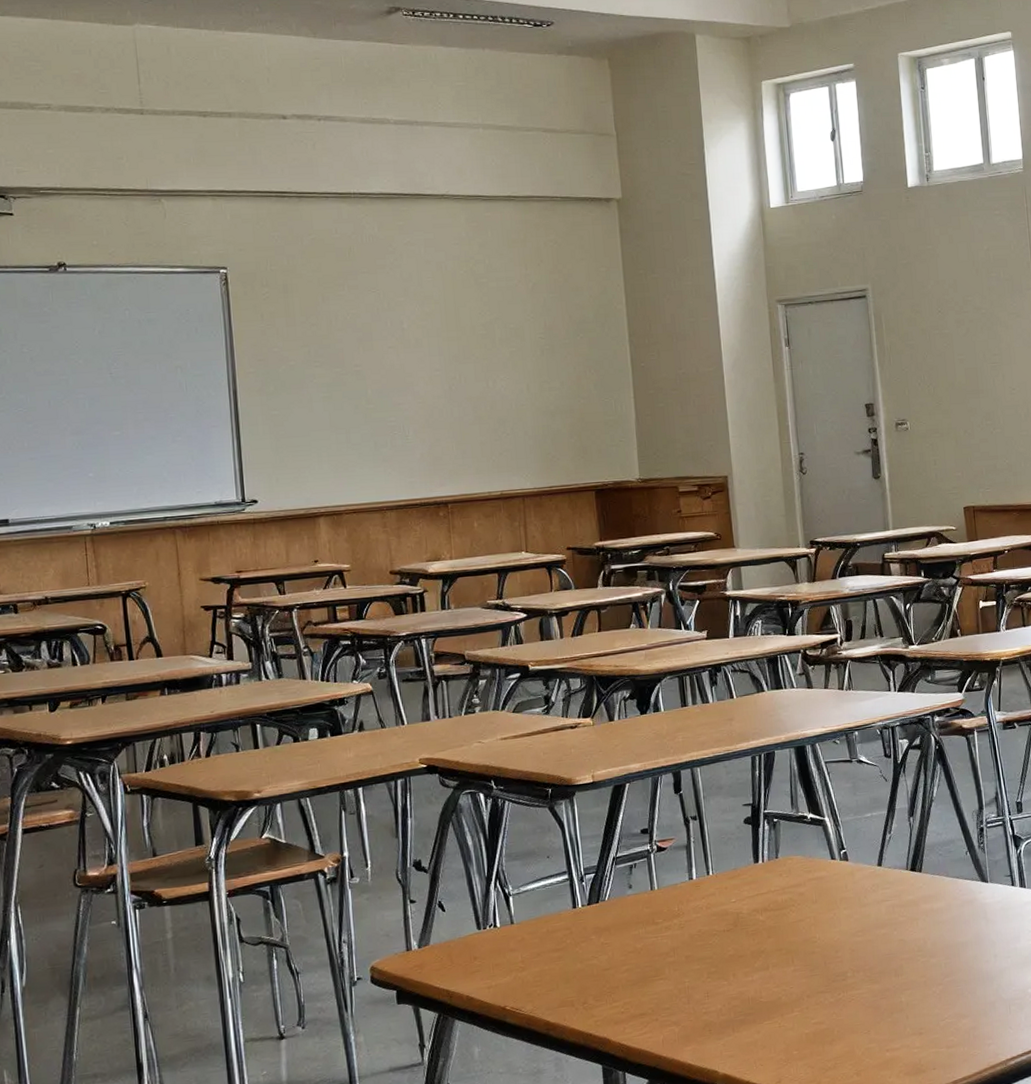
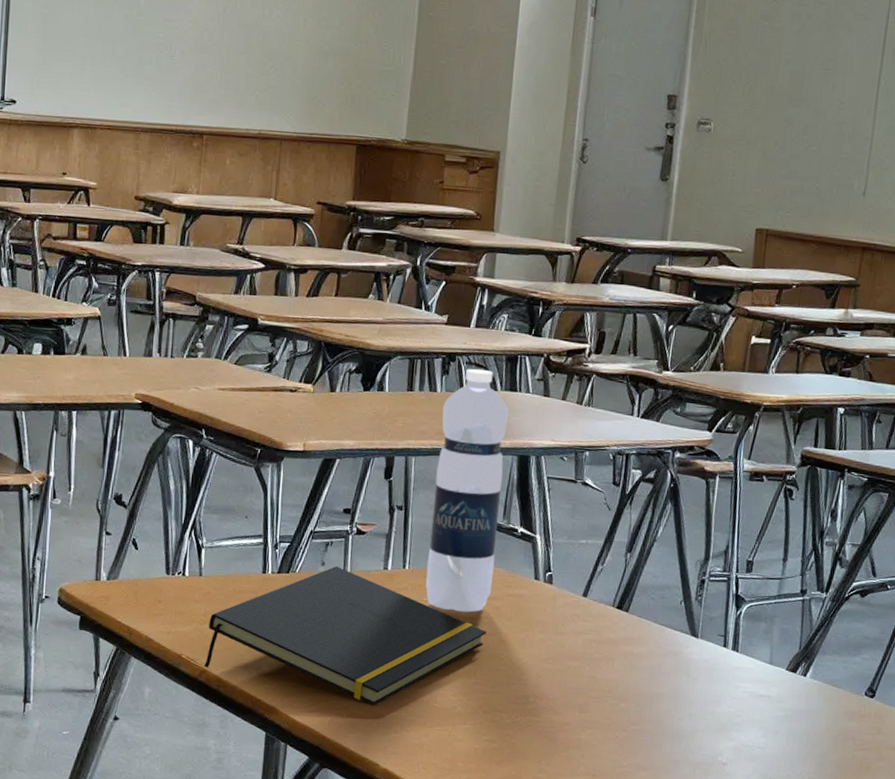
notepad: none [528,886,796,1015] -> present [204,566,487,706]
water bottle: none [717,674,794,906] -> present [425,369,510,613]

